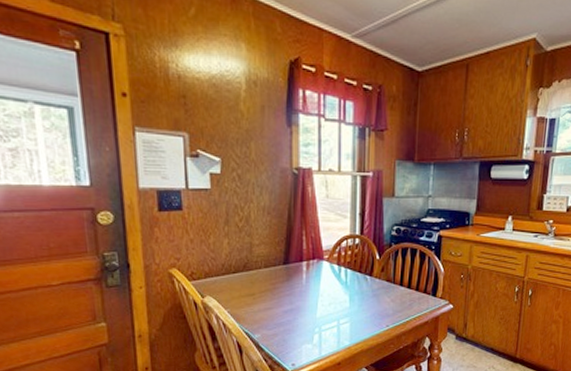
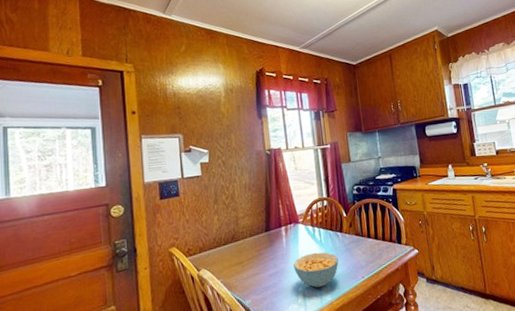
cereal bowl: none [312,294,363,330] -> present [293,252,339,288]

